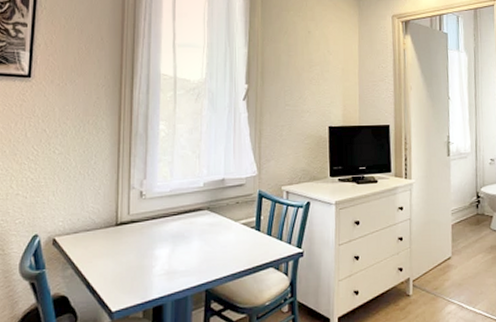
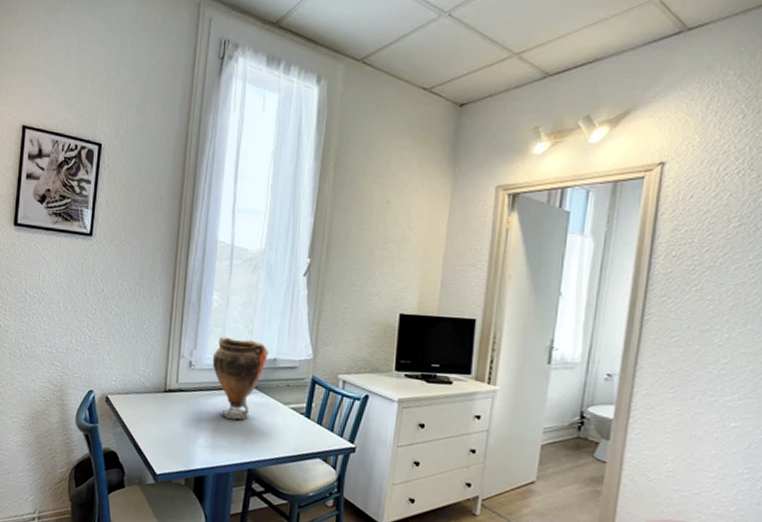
vase: none [163,164,217,243] -> present [212,337,269,420]

